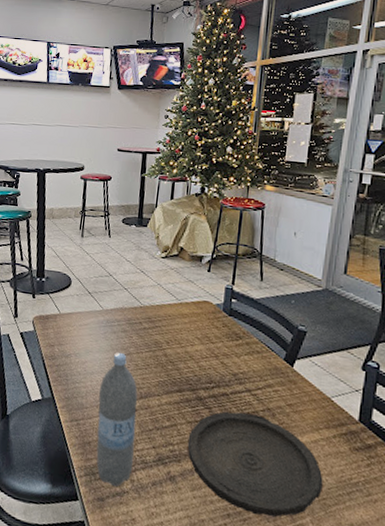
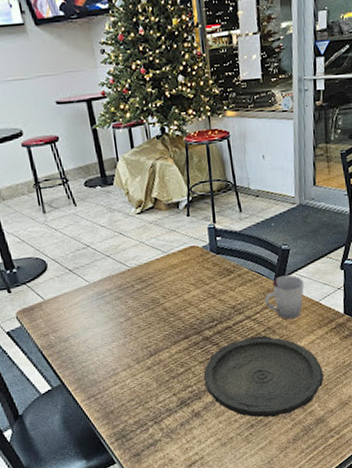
water bottle: present [96,352,138,487] -> none [107,319,160,440]
cup: none [269,357,318,408] -> present [264,275,305,320]

